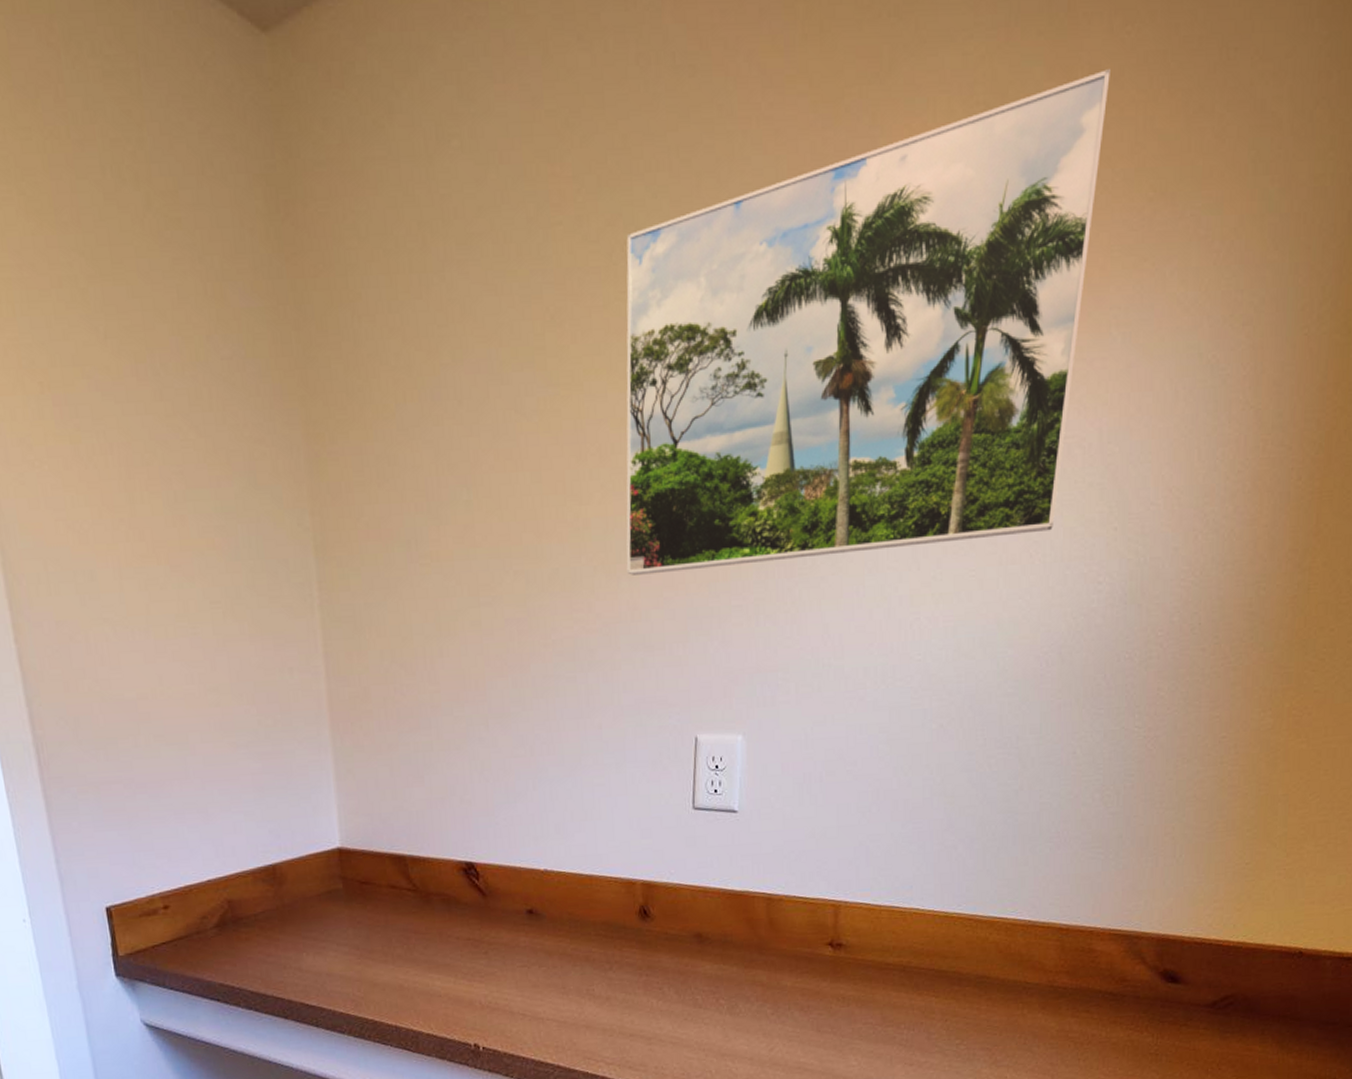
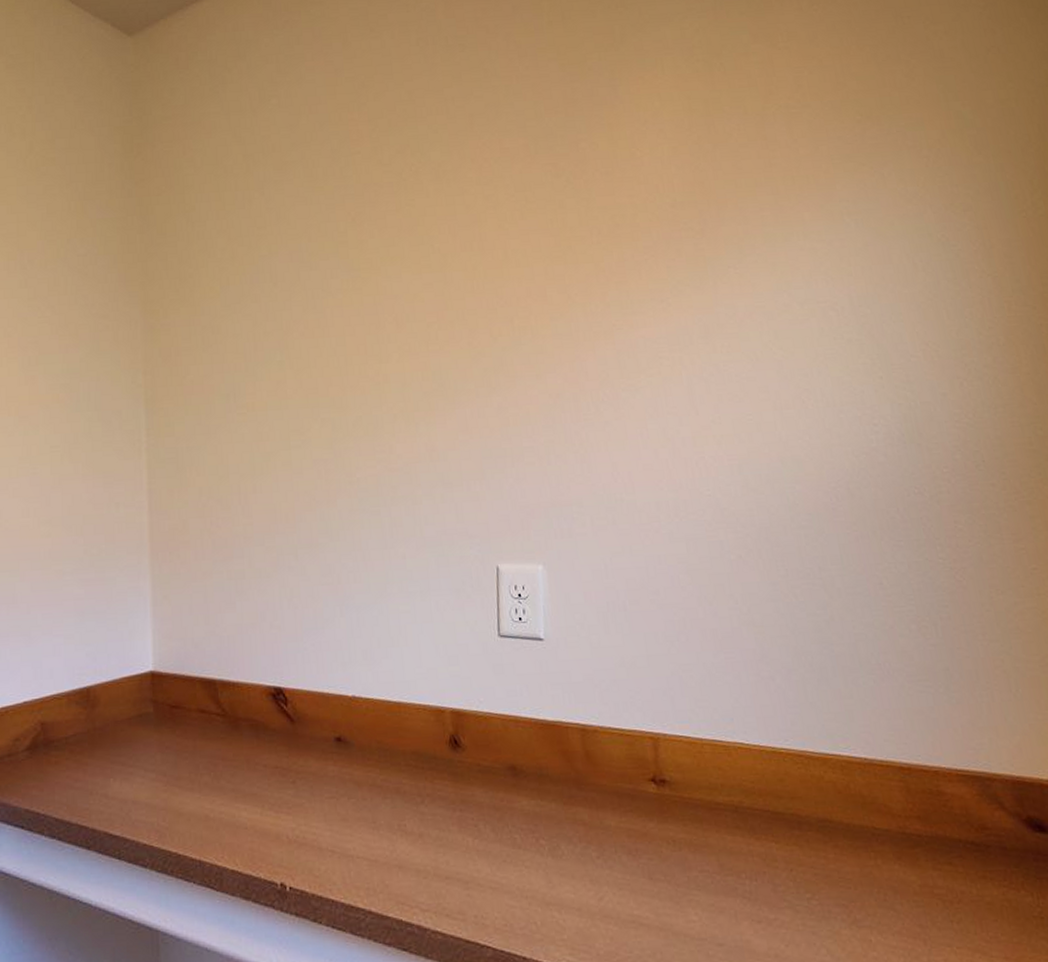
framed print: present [626,69,1110,575] -> none [414,34,821,422]

